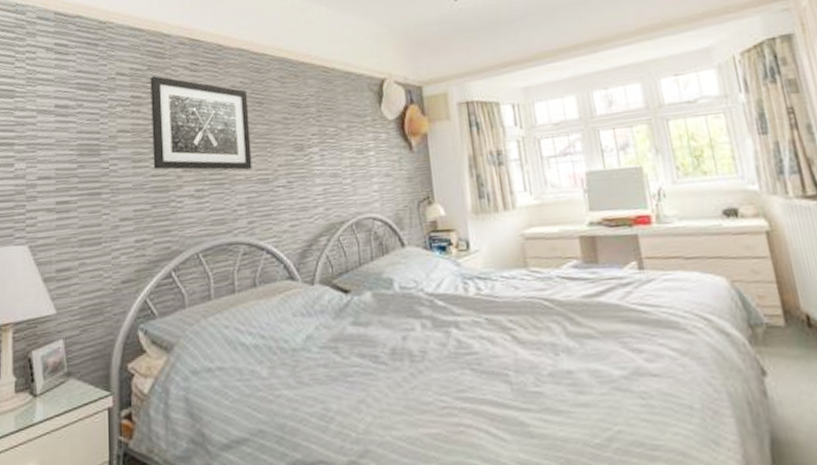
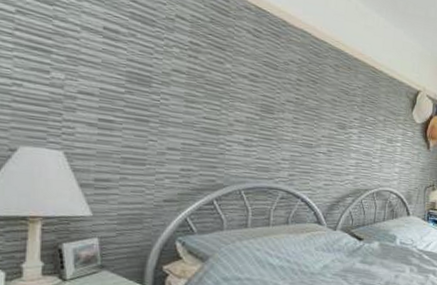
wall art: present [150,76,252,171] -> none [206,29,304,134]

